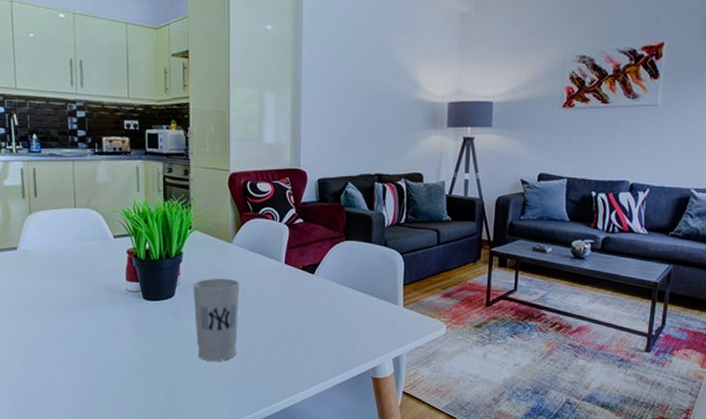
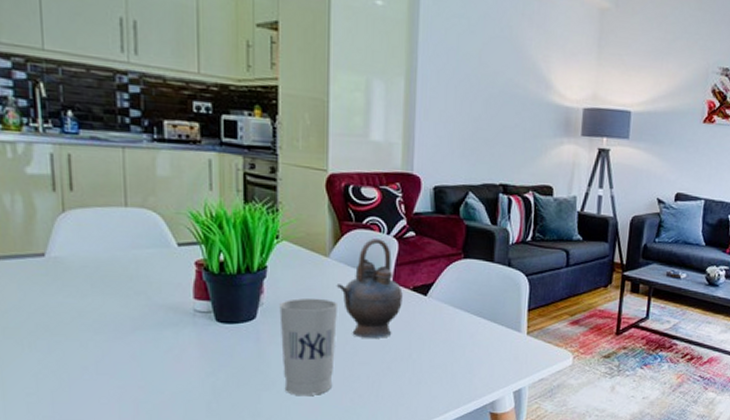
teapot: none [238,226,294,312] -> present [336,238,403,338]

